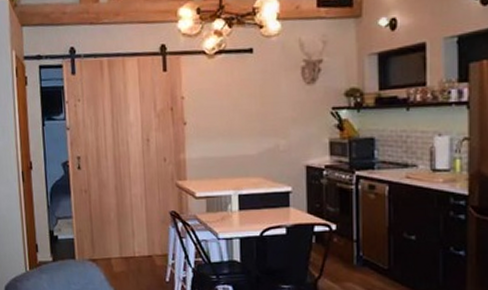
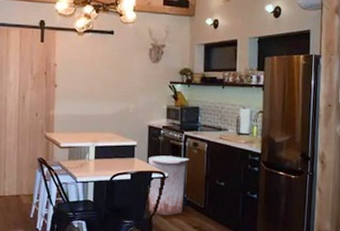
trash can: none [309,203,364,279] -> present [148,155,189,215]

